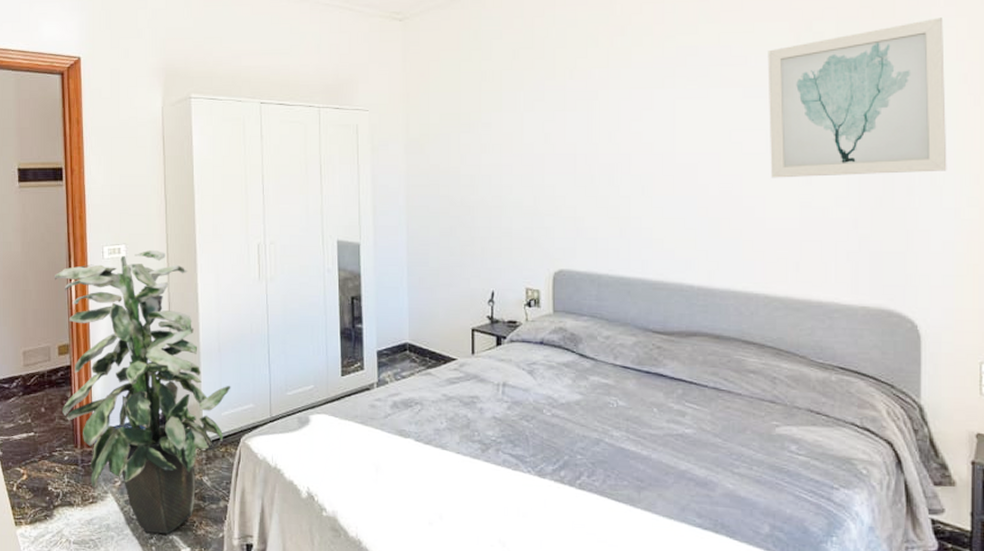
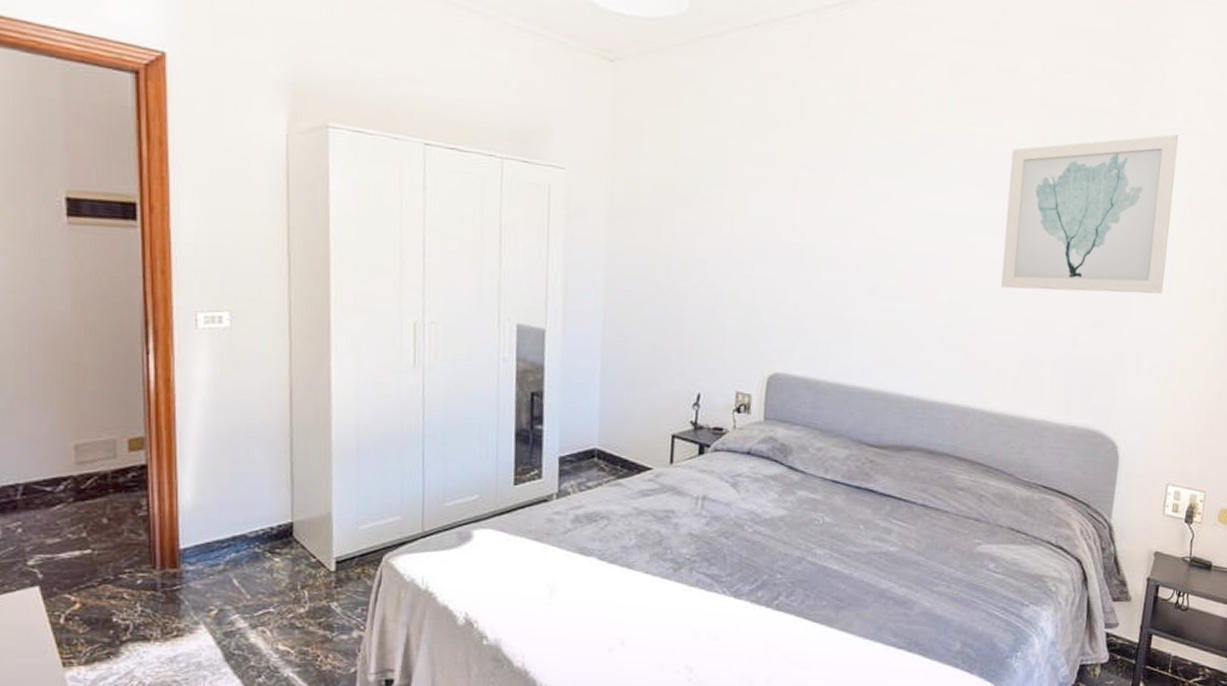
indoor plant: present [55,249,231,534] -> none [124,320,372,671]

